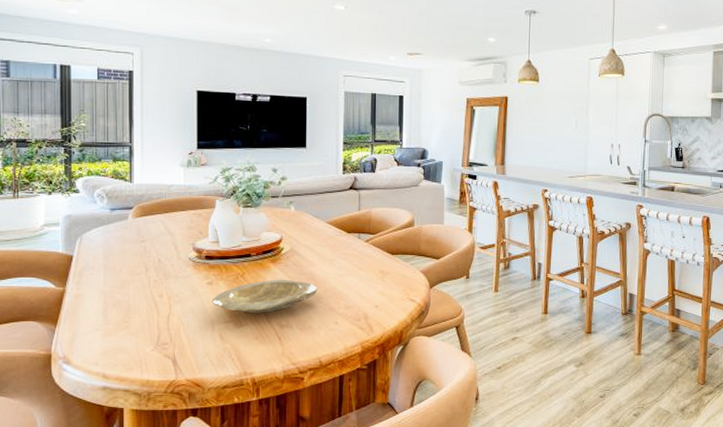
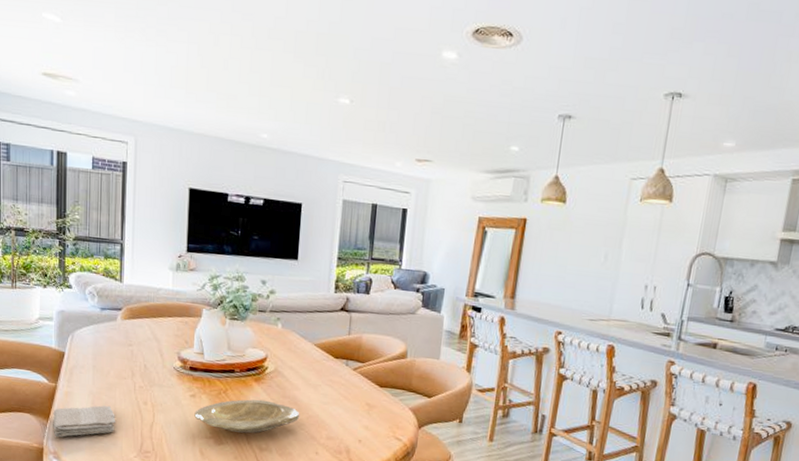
washcloth: none [61,303,131,341] -> present [53,405,116,437]

